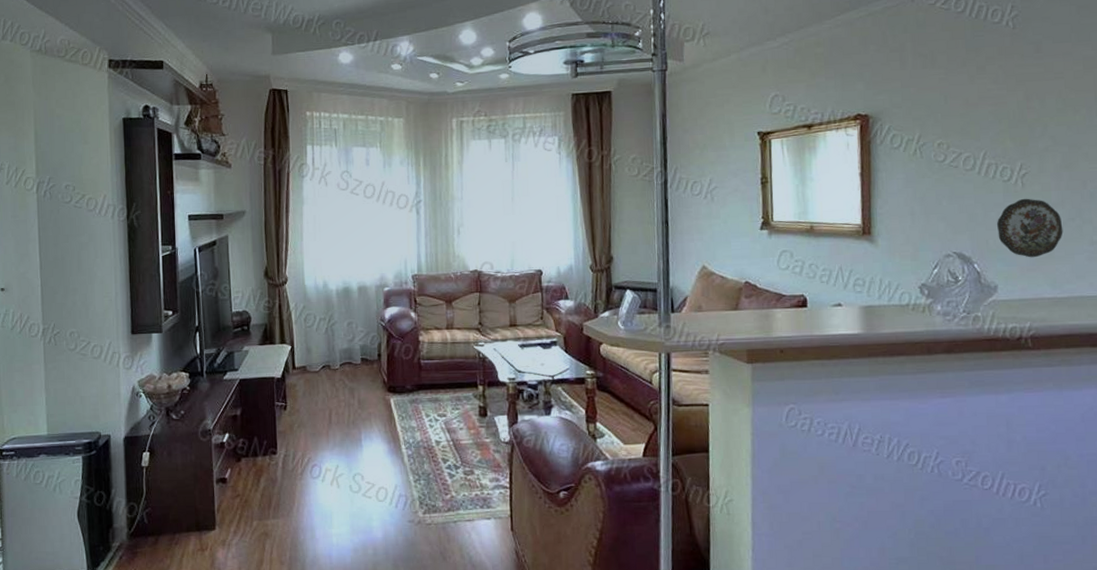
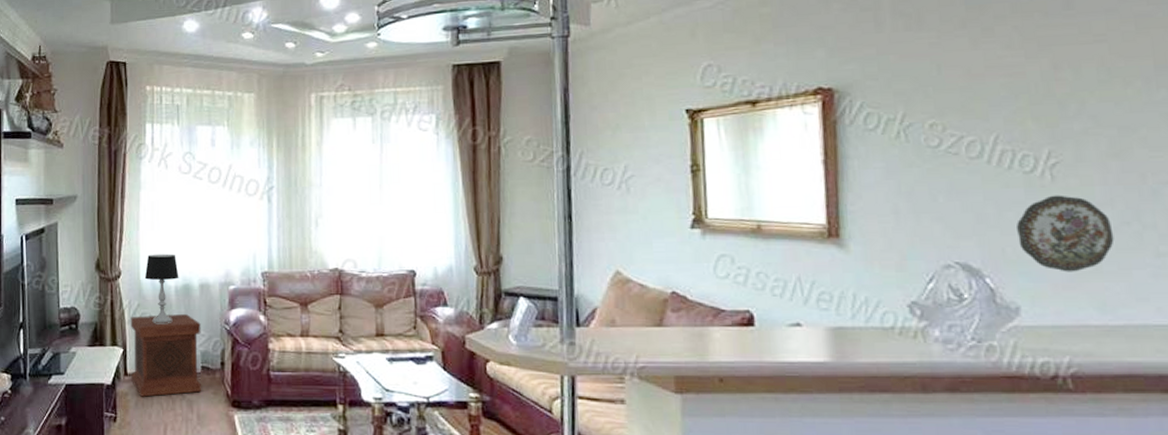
side table: none [297,313,362,387] -> present [131,313,202,397]
table lamp: none [308,261,340,322] -> present [144,254,179,323]

